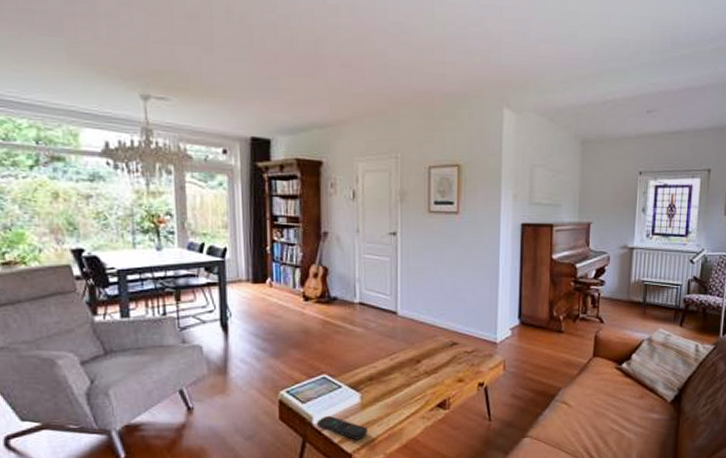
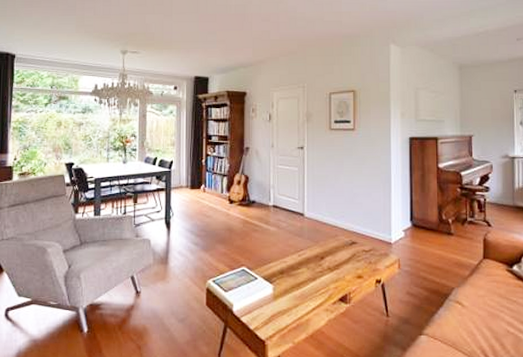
remote control: present [317,415,368,440] -> none [237,304,279,328]

